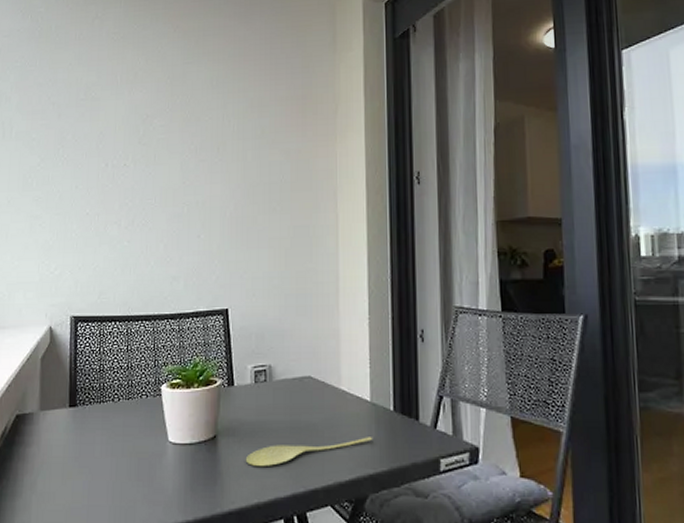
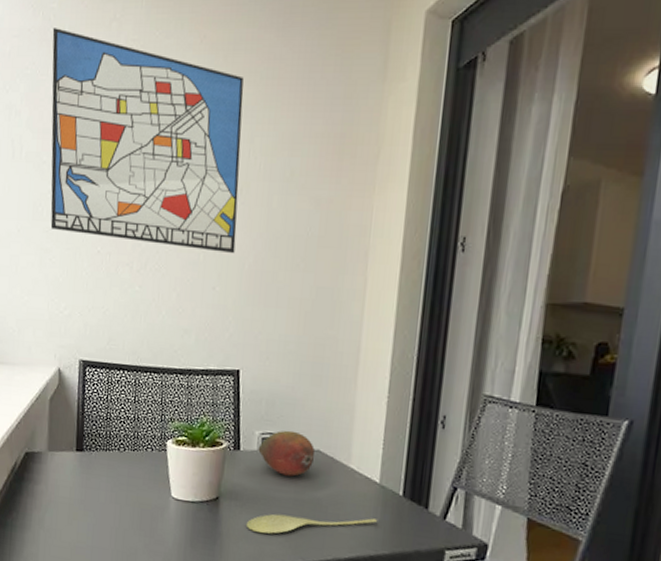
wall art: none [40,27,217,205] -> present [50,28,244,254]
fruit: none [252,361,306,405] -> present [258,430,315,477]

